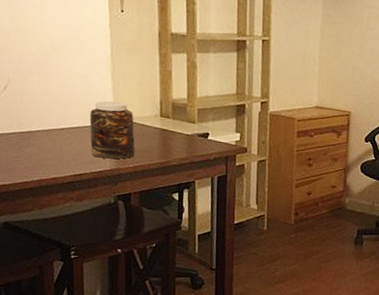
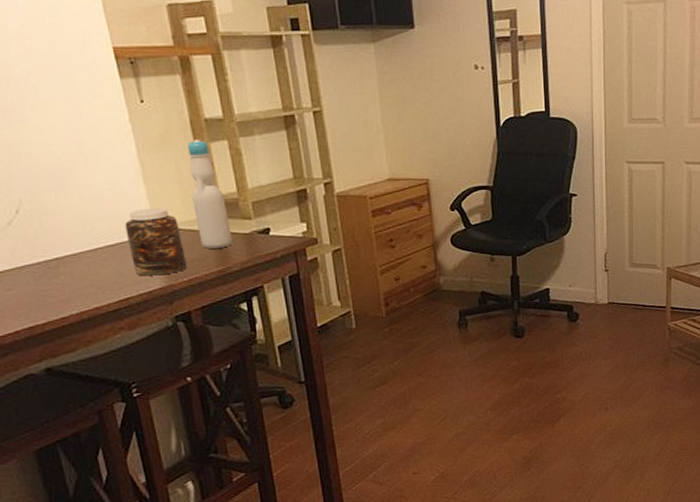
bottle: none [148,49,177,144] -> present [188,140,232,249]

